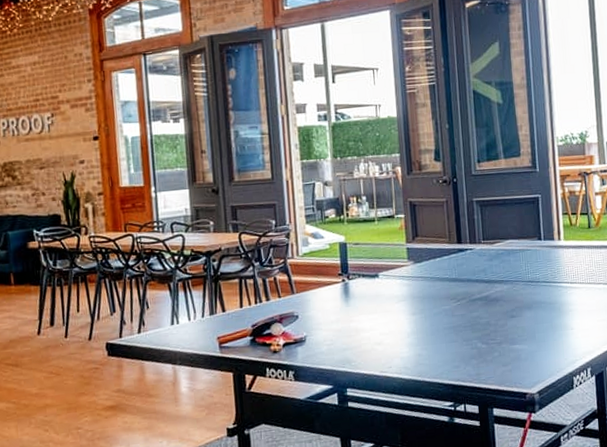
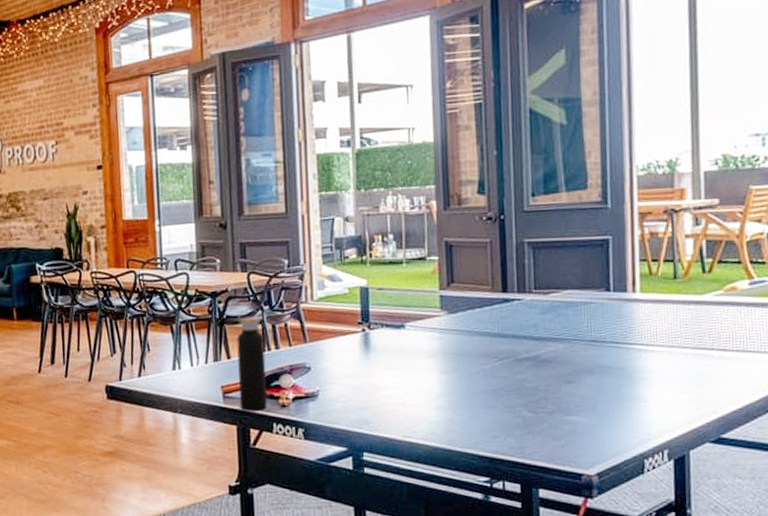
water bottle: none [230,265,260,358] -> present [236,309,267,411]

